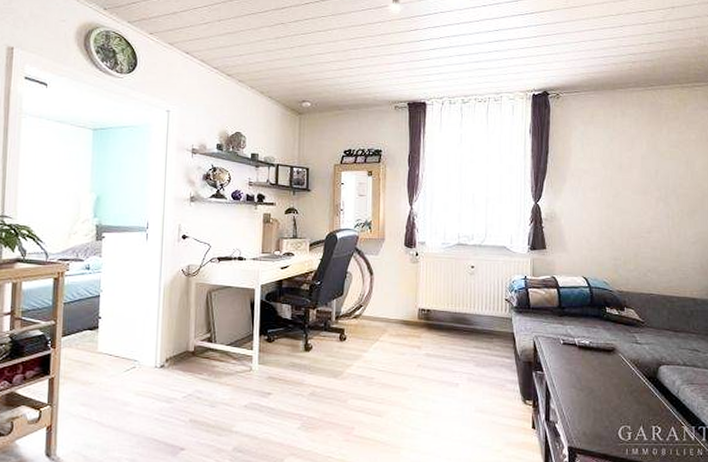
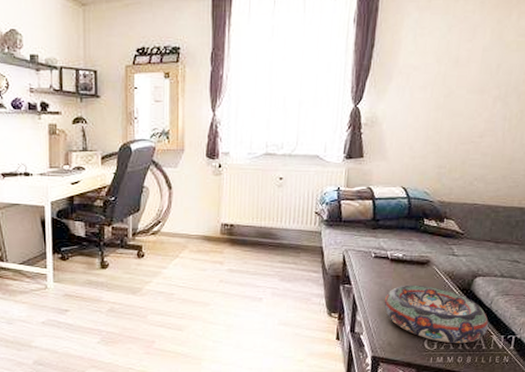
decorative bowl: none [575,372,679,435] -> present [383,284,489,344]

